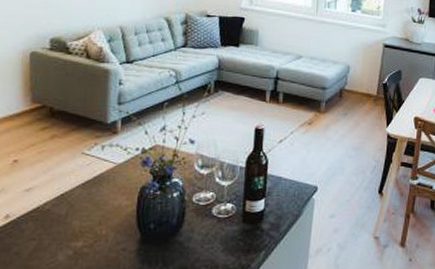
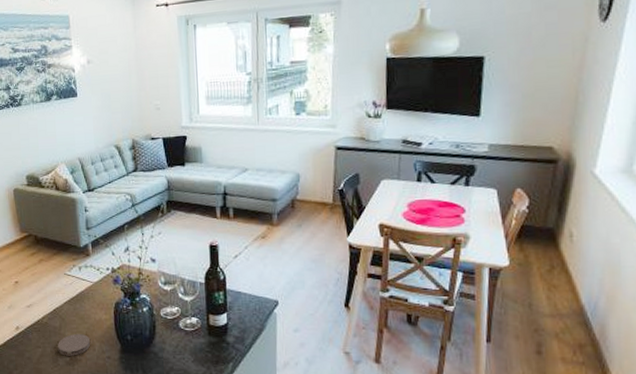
coaster: none [59,223,103,249] -> present [58,334,90,356]

